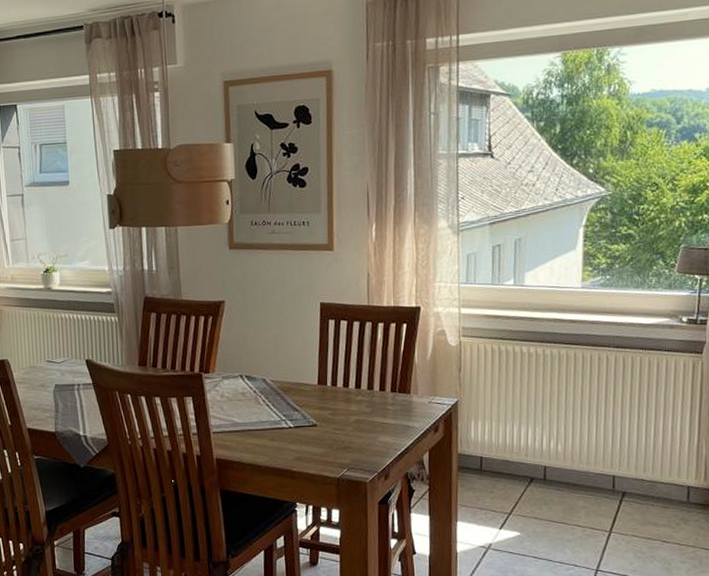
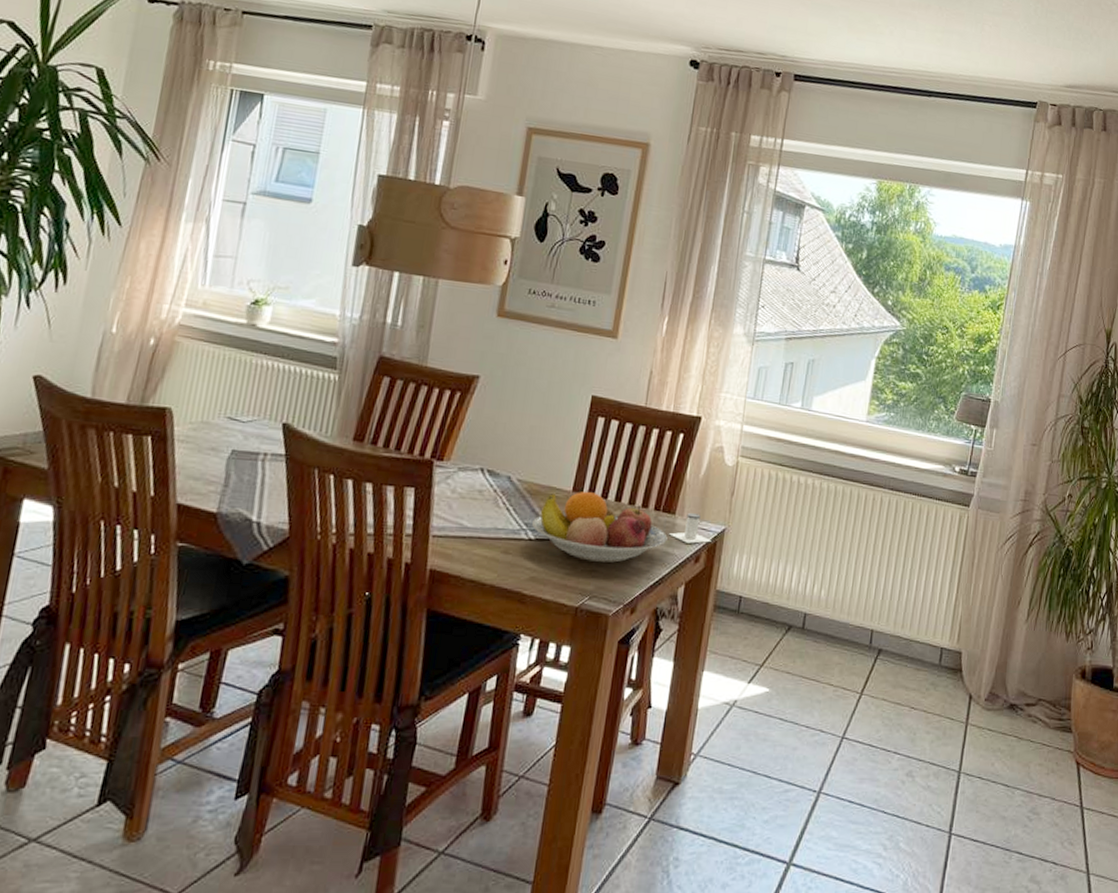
fruit bowl: none [290,383,407,440] -> present [532,491,668,563]
salt shaker: none [408,391,447,417] -> present [669,513,711,544]

